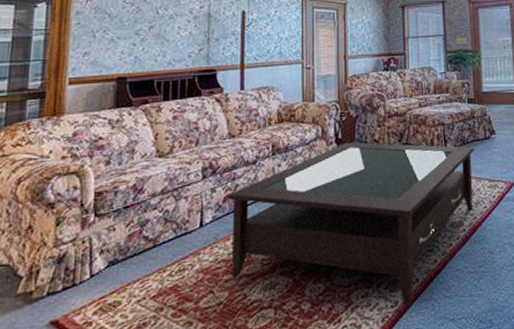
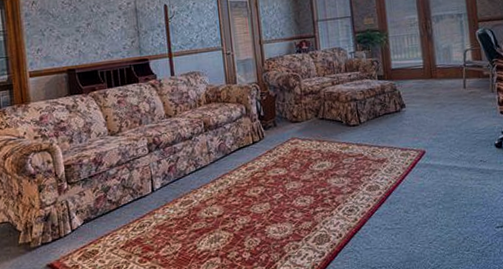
coffee table: present [227,142,475,308] -> none [171,118,387,258]

